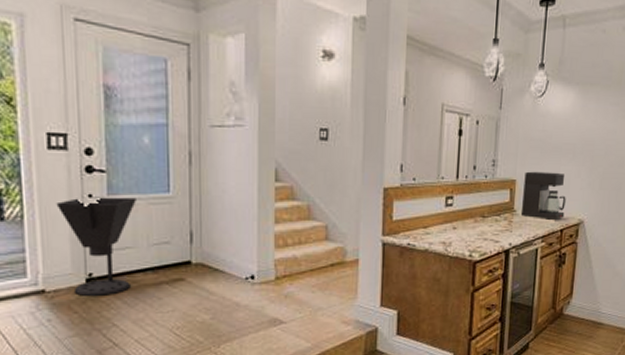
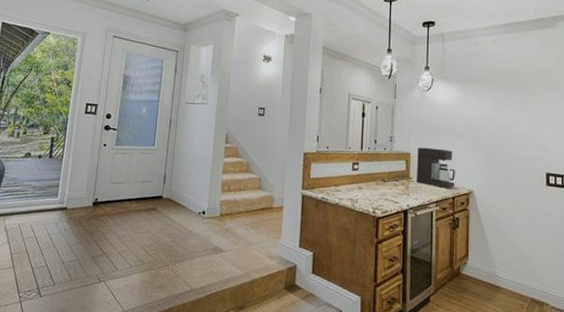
umbrella stand: present [56,197,136,296] -> none [83,146,133,216]

